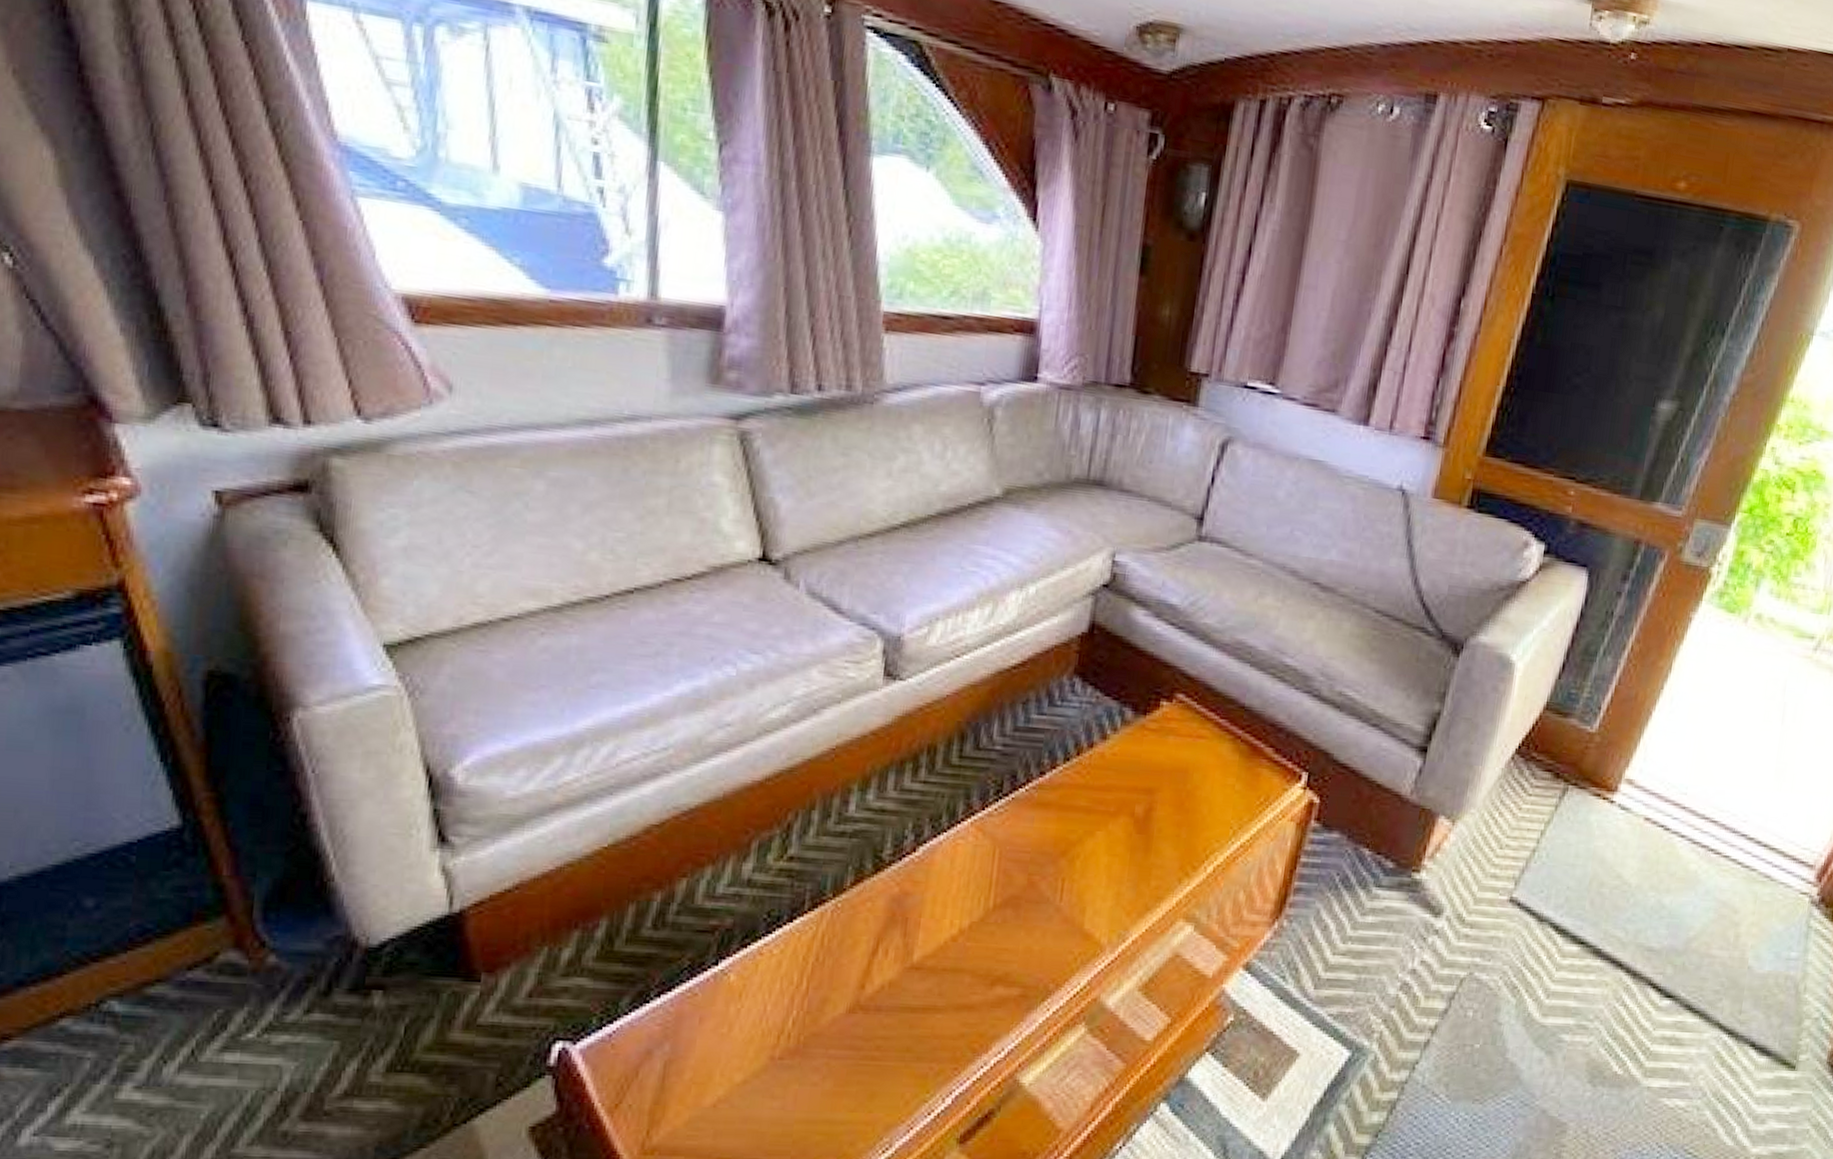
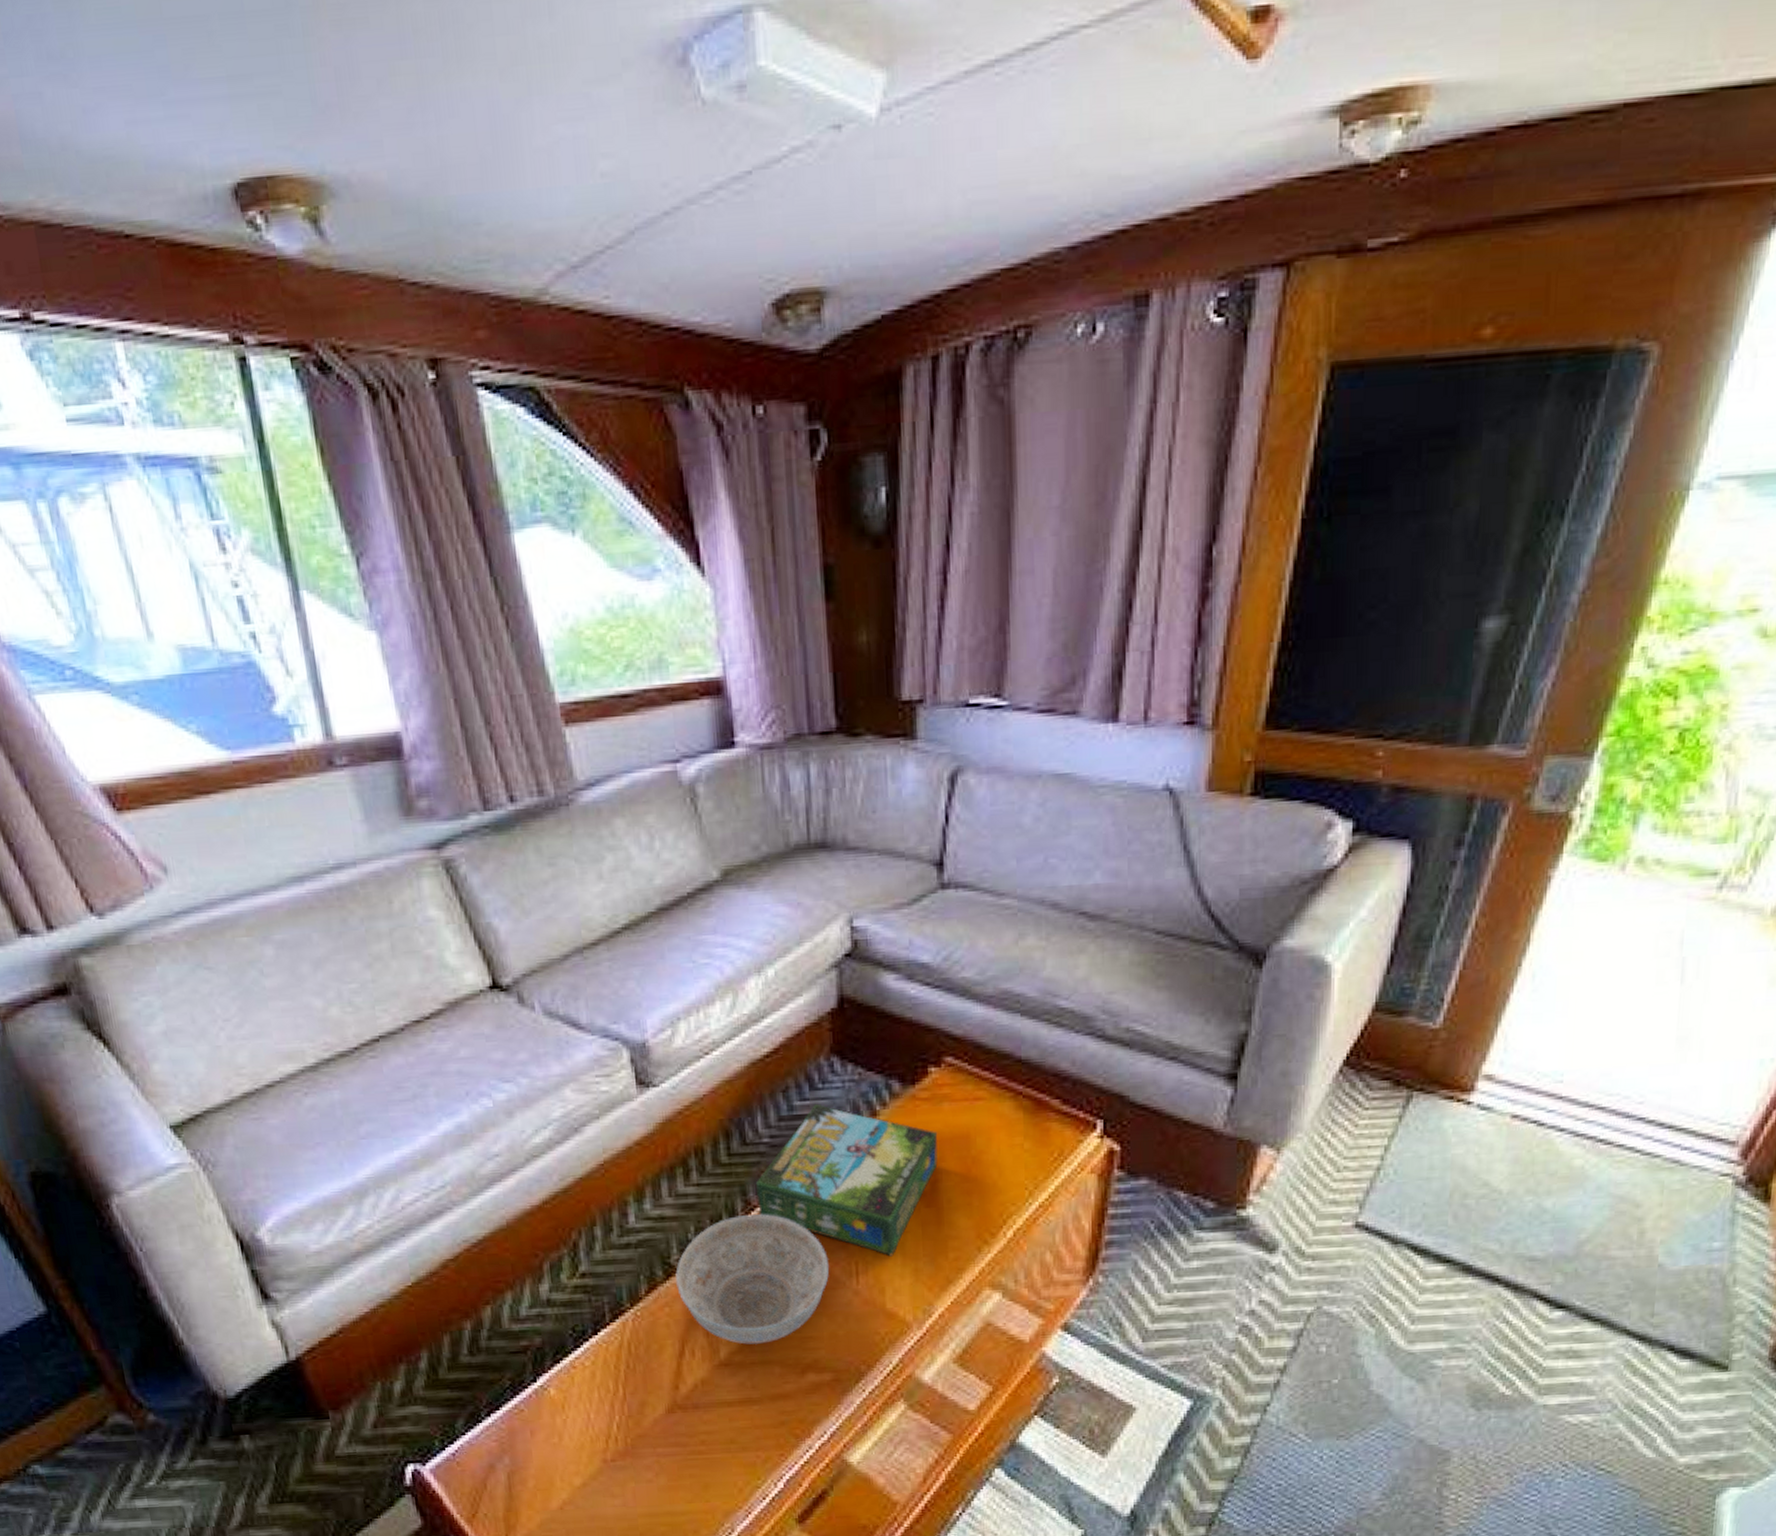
decorative bowl: none [882,818,1037,951] -> present [675,1214,830,1345]
board game: none [978,720,1160,878] -> present [755,1105,938,1257]

